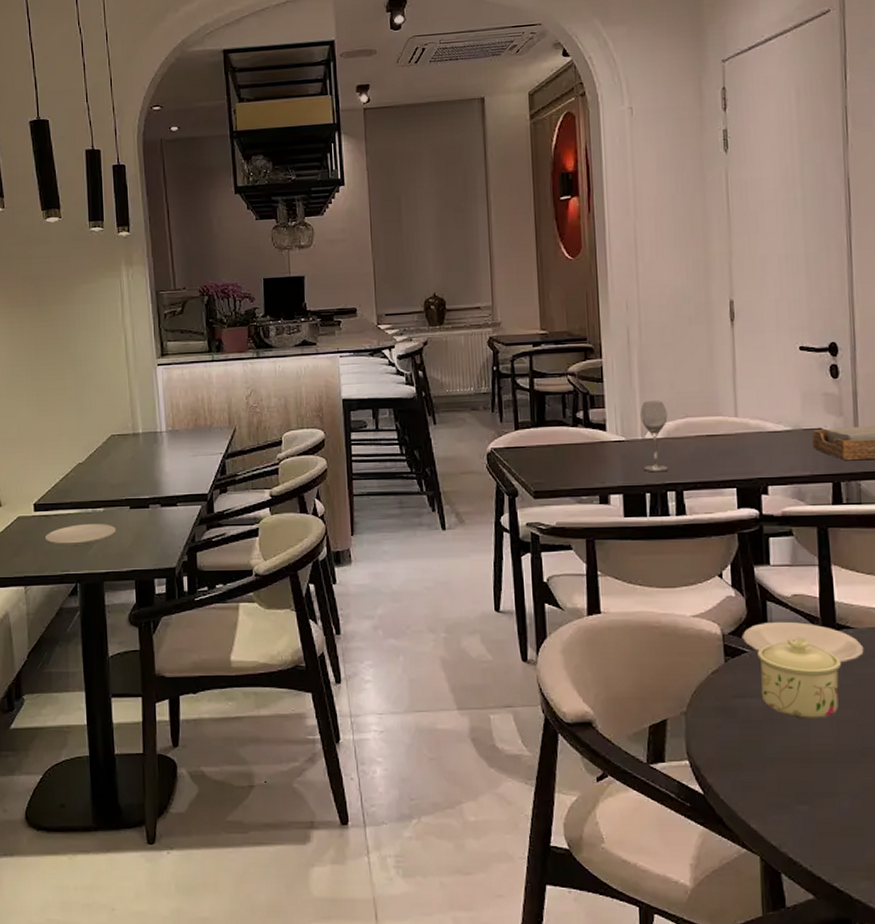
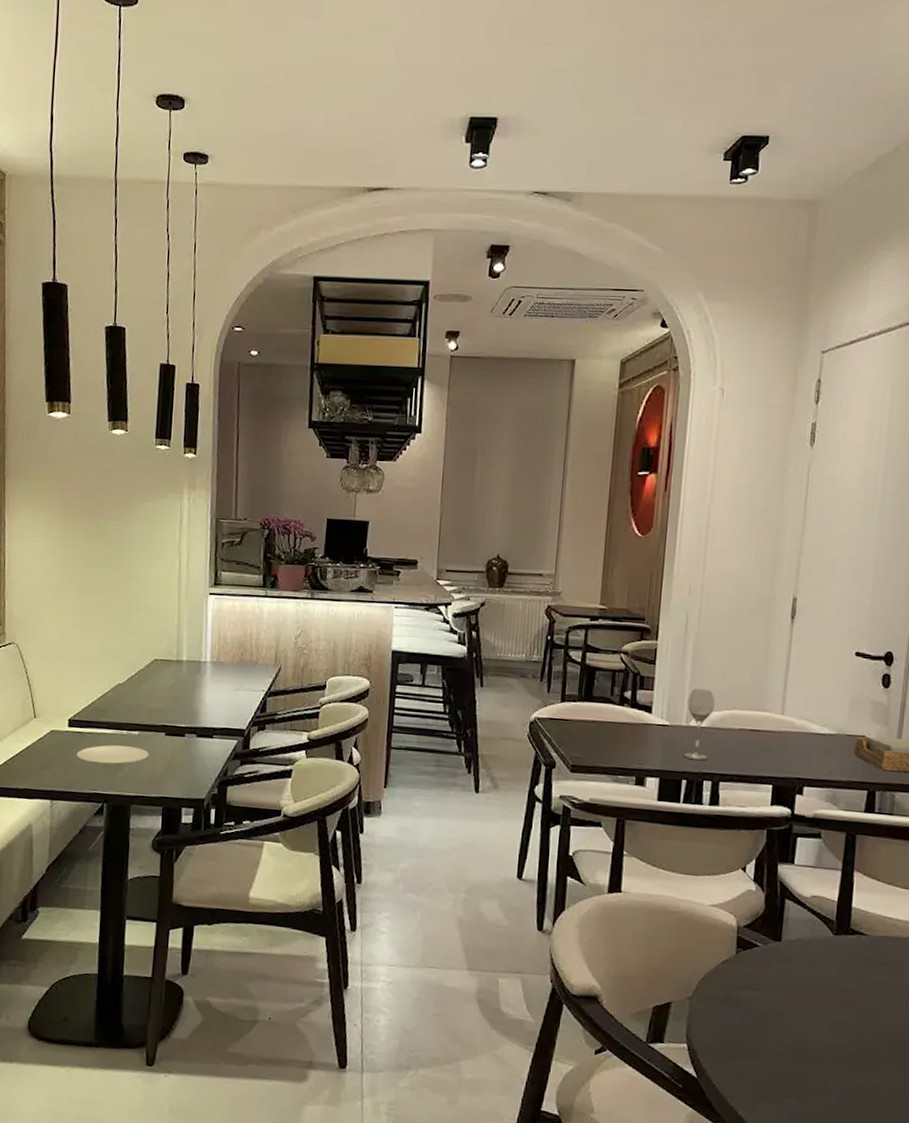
saucer: present [741,621,864,663] -> none [756,919,874,968]
sugar bowl: present [757,636,841,719] -> none [766,936,849,1019]

